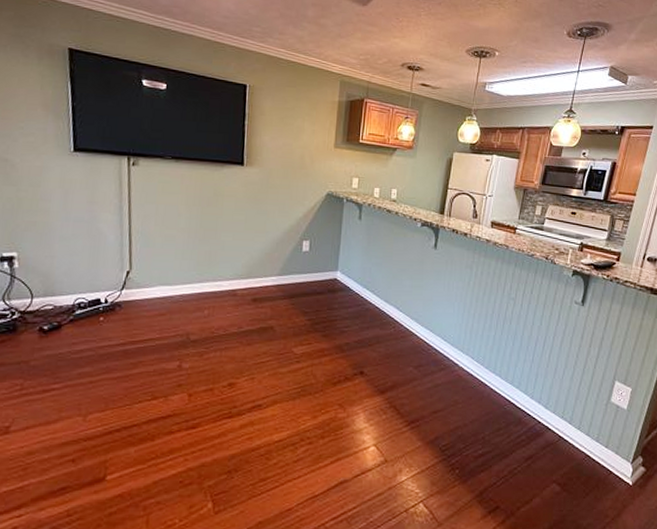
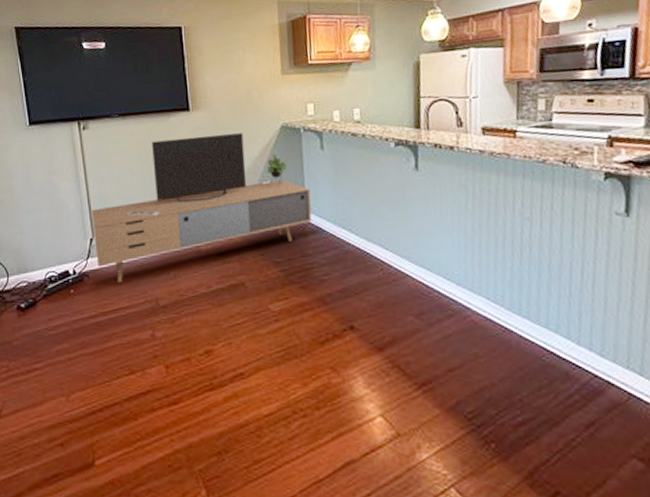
media console: none [131,188,344,315] -> present [92,133,312,283]

